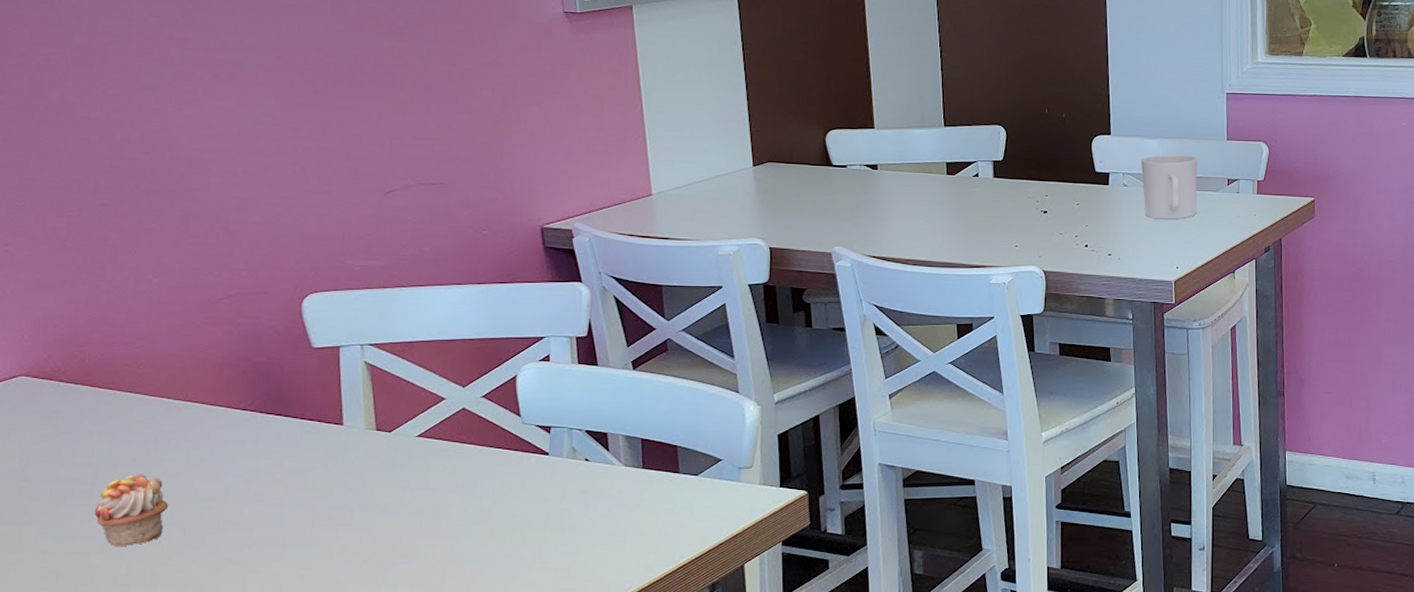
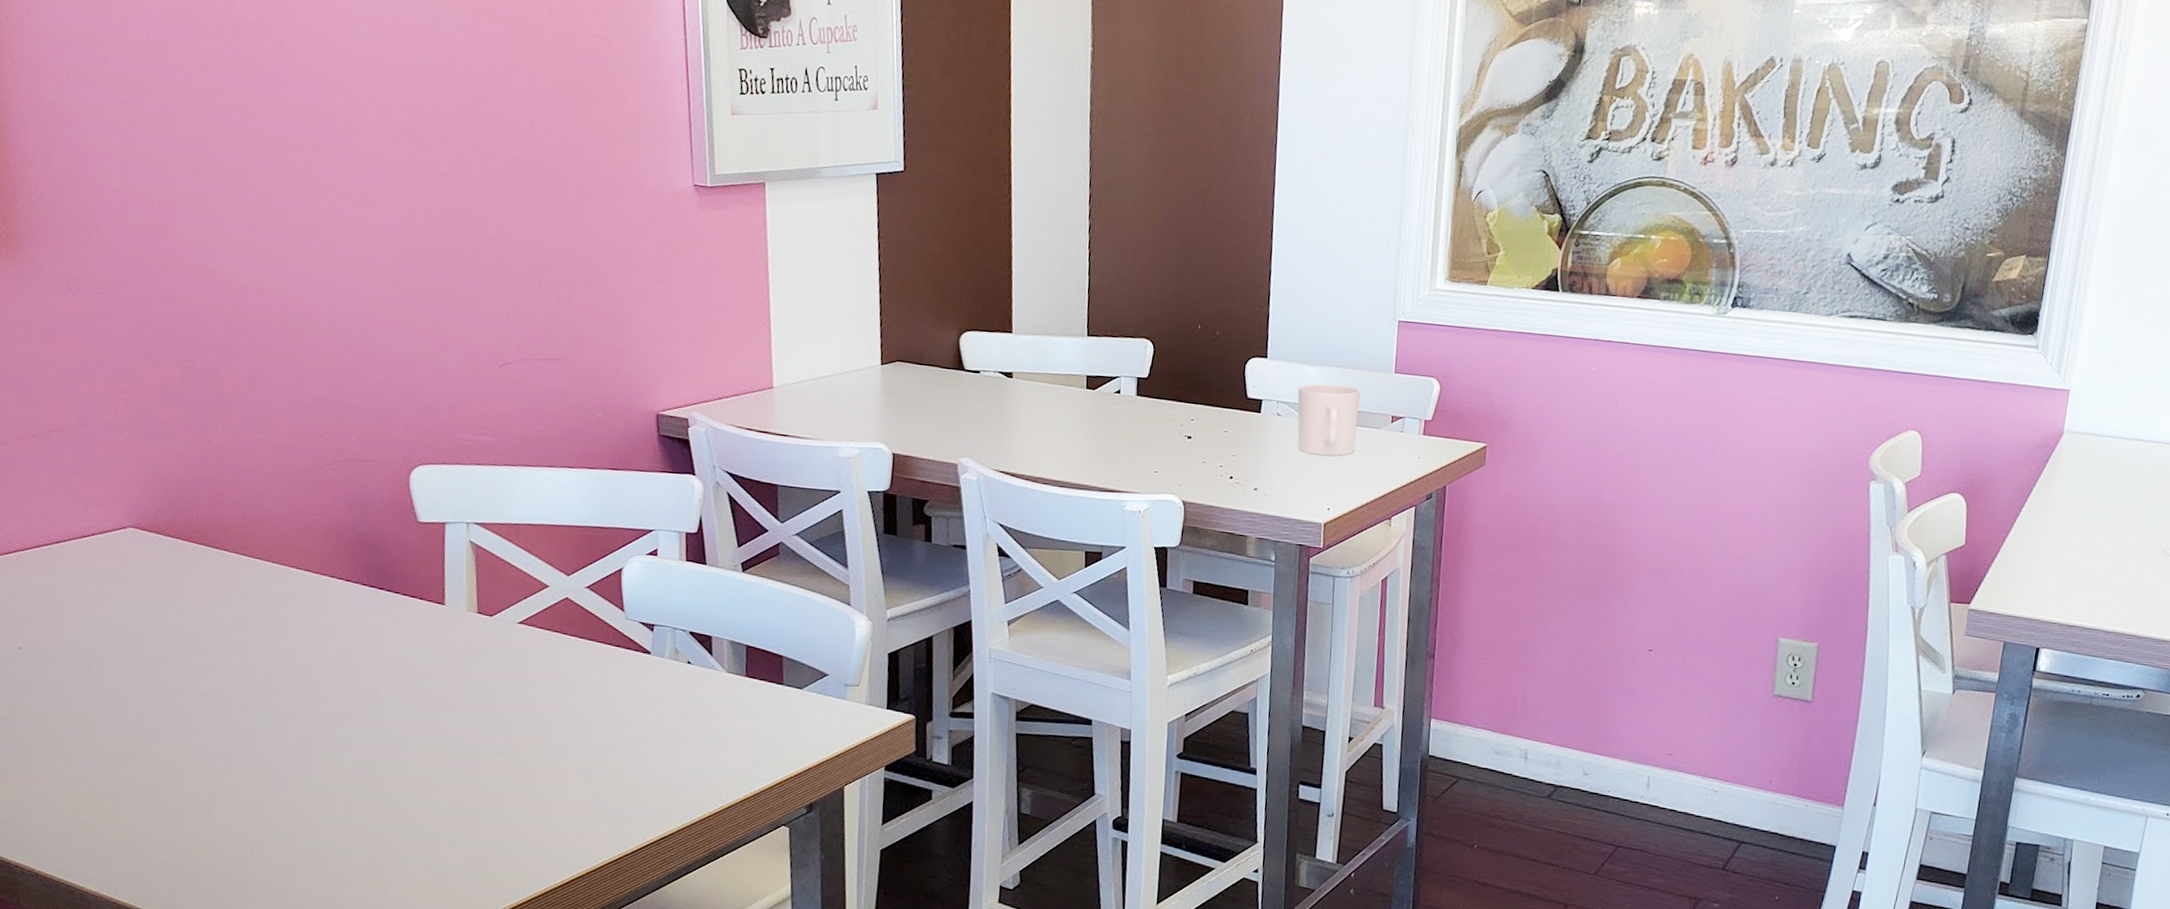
cupcake: present [94,474,169,547] -> none [195,637,268,710]

